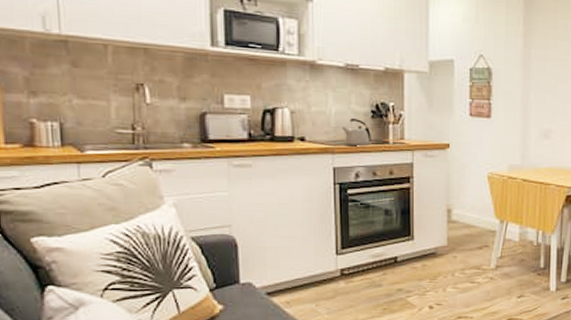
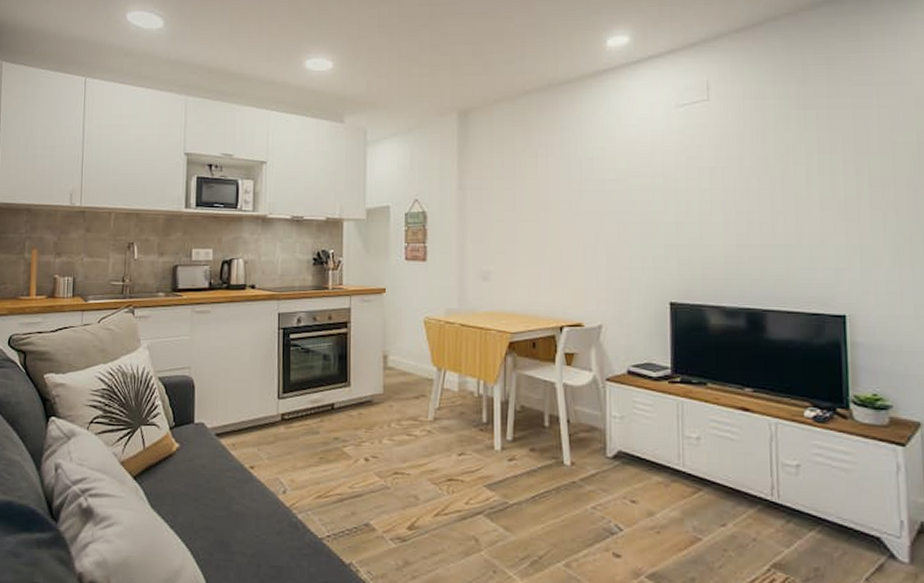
kettle: present [342,117,371,147] -> none [287,265,313,293]

